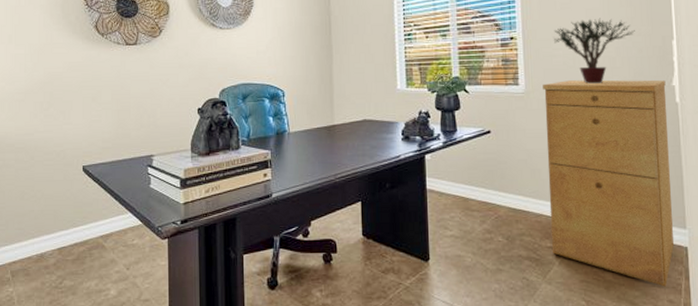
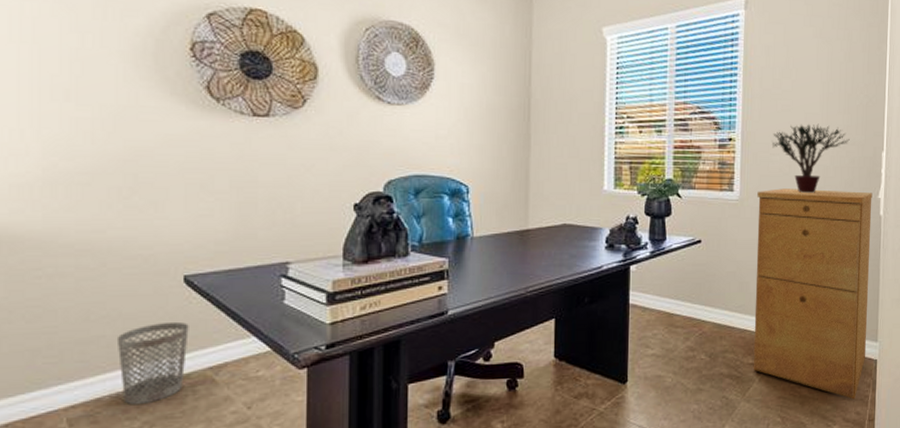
wastebasket: none [40,200,87,263] -> present [116,321,189,405]

